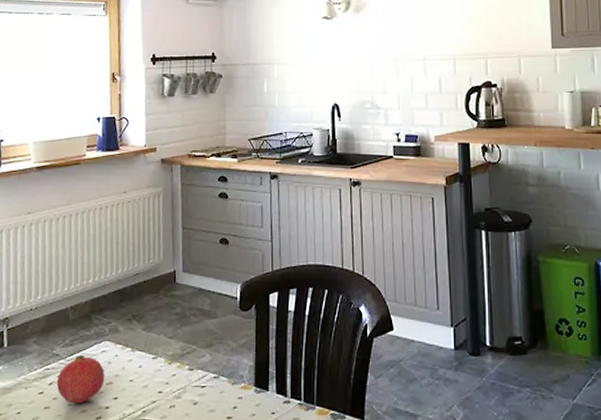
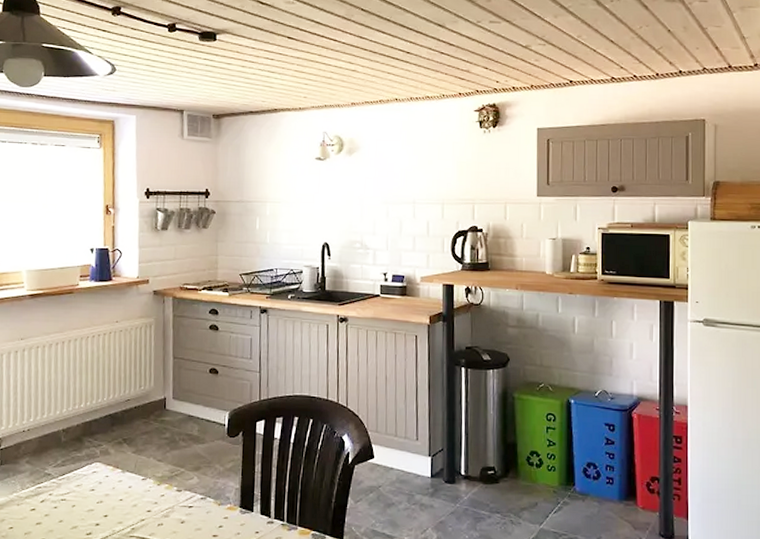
fruit: present [56,354,105,404] -> none [48,474,96,520]

